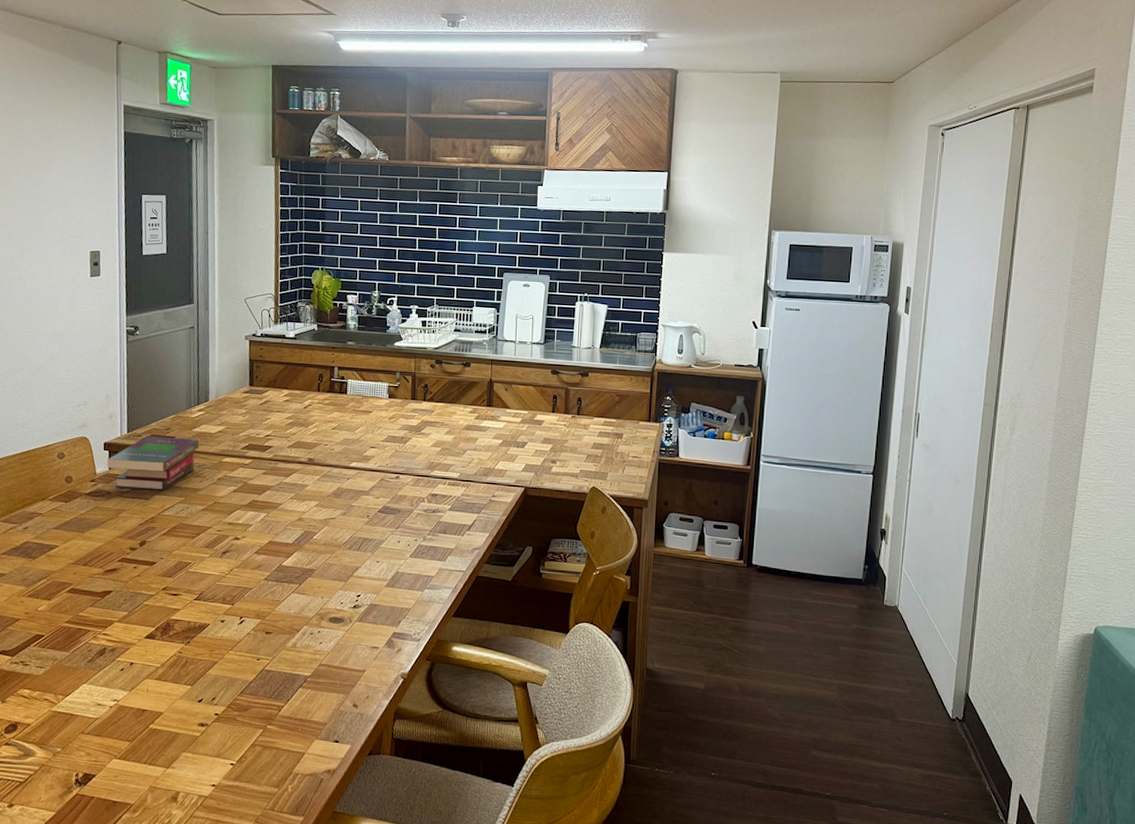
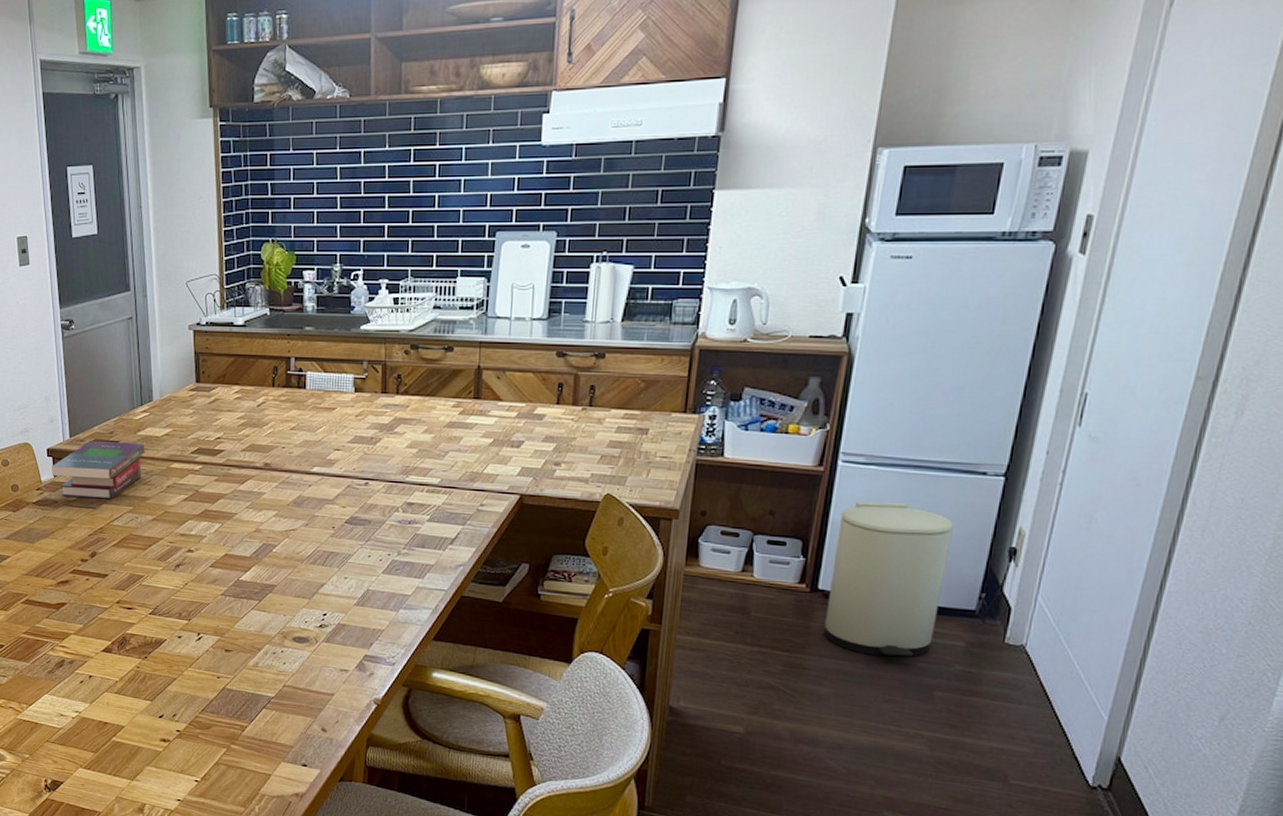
pedal bin: none [759,493,842,619] -> present [824,501,954,658]

